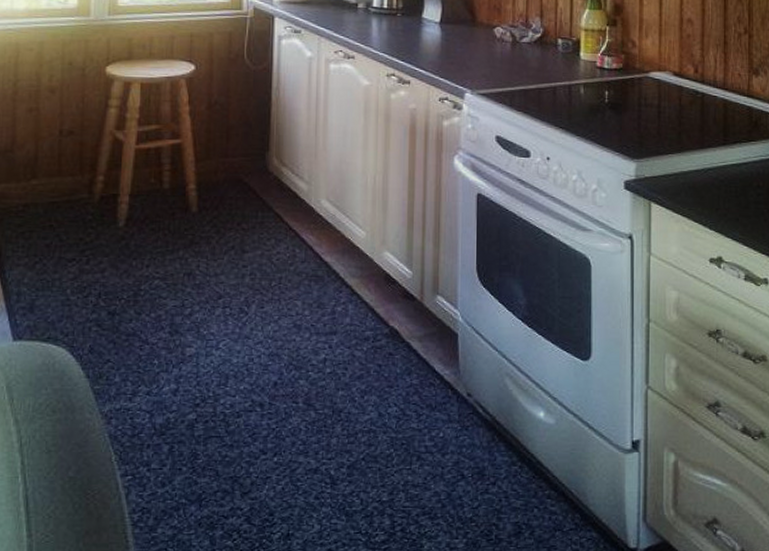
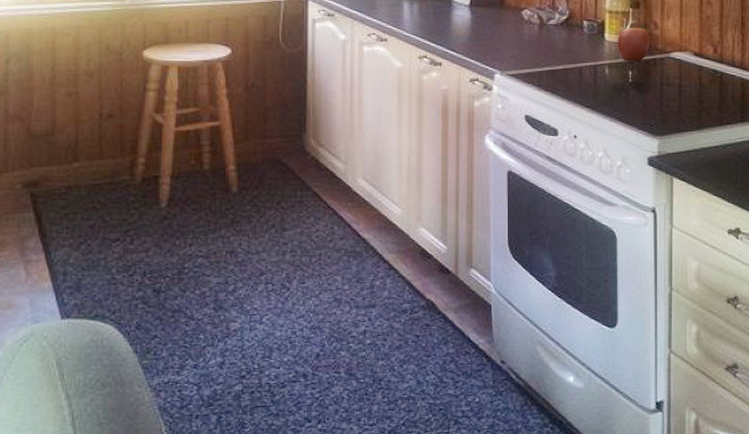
fruit: none [593,42,627,82] -> present [617,23,650,62]

